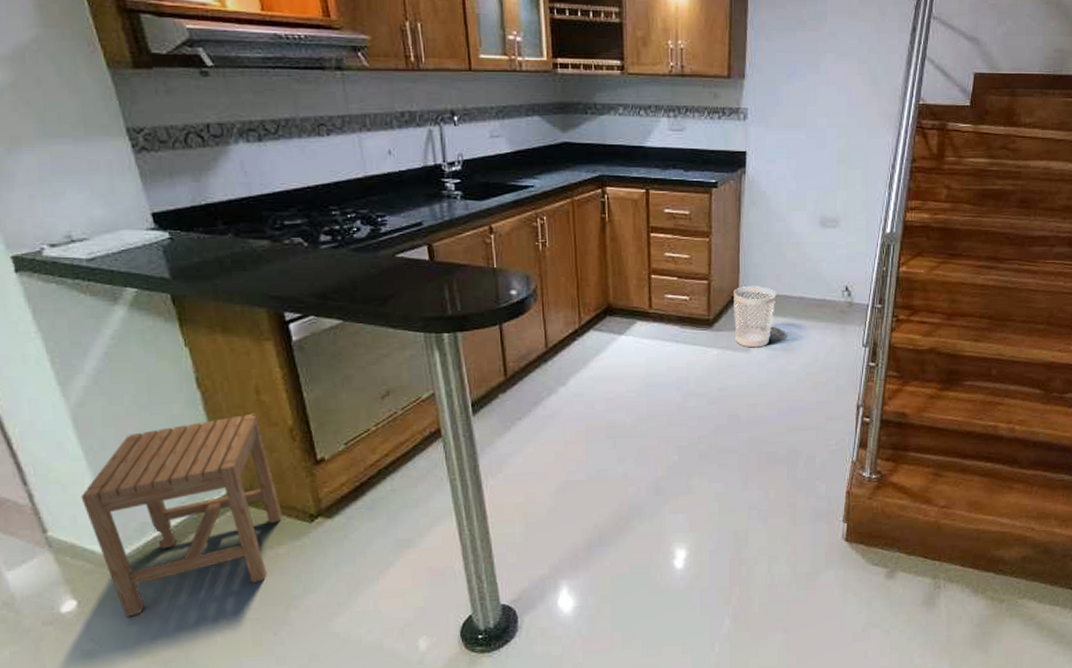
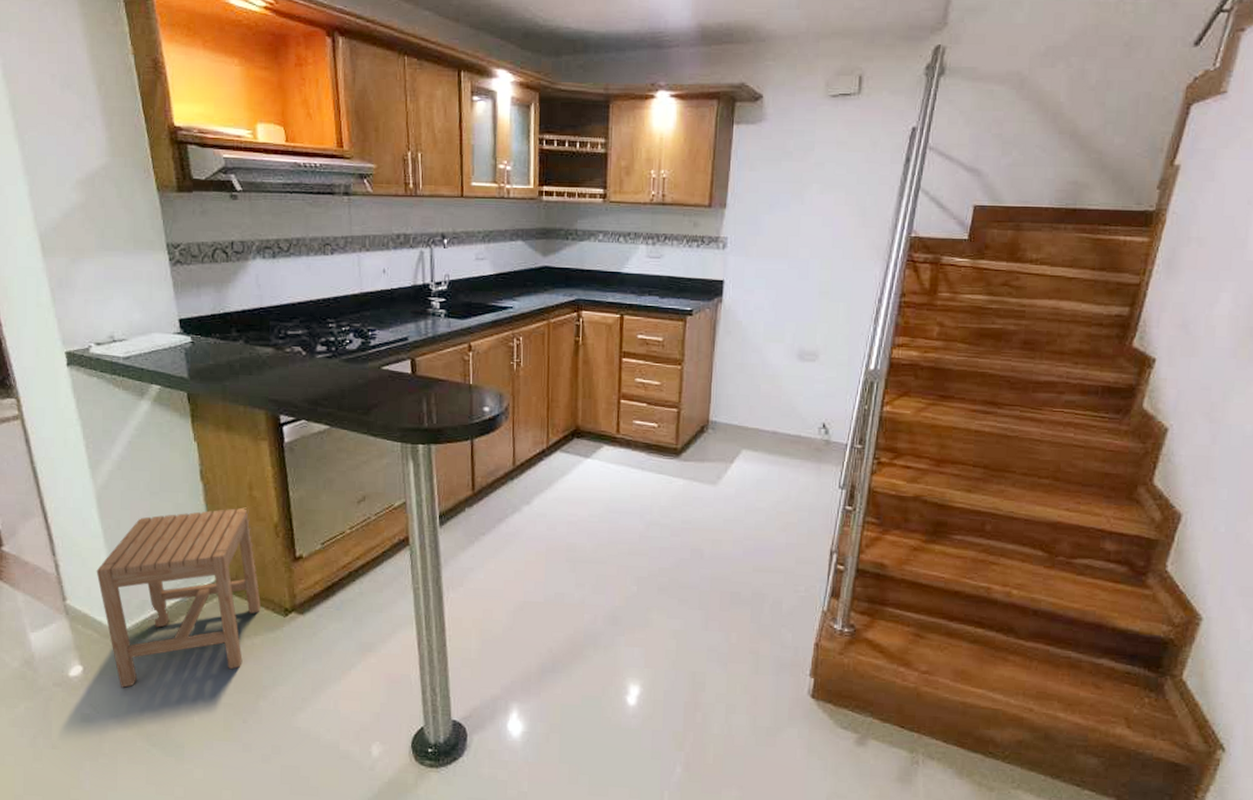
wastebasket: present [734,286,777,348] -> none [702,417,748,481]

